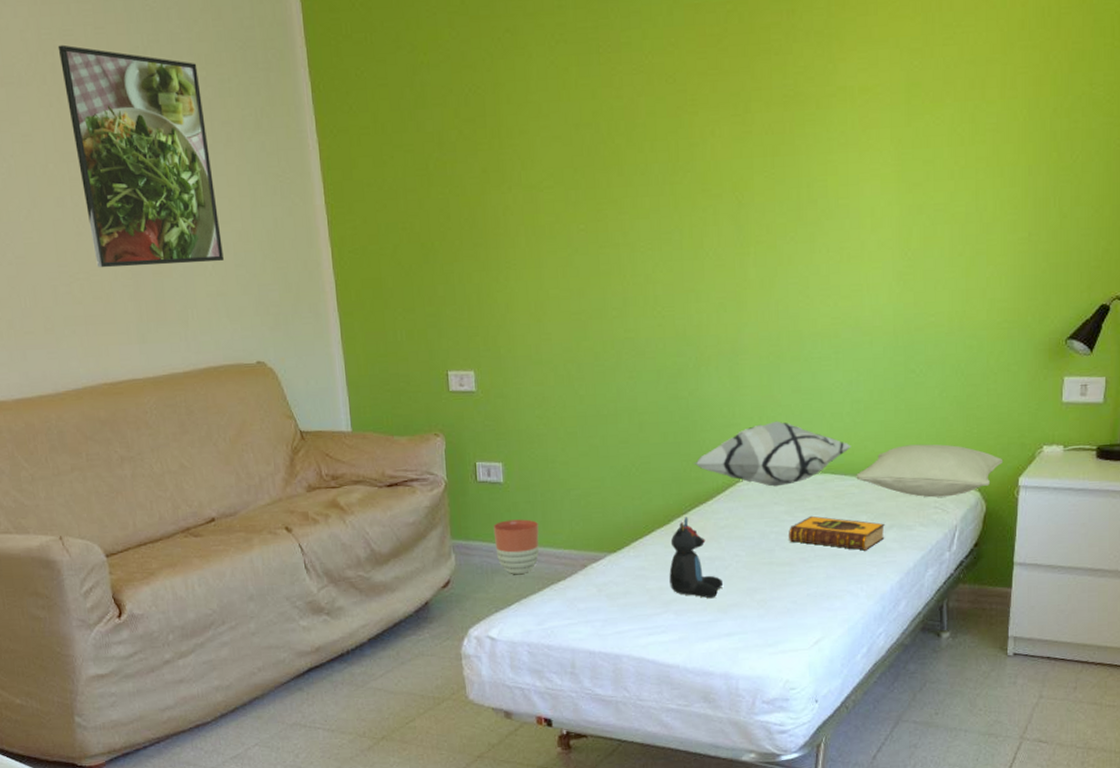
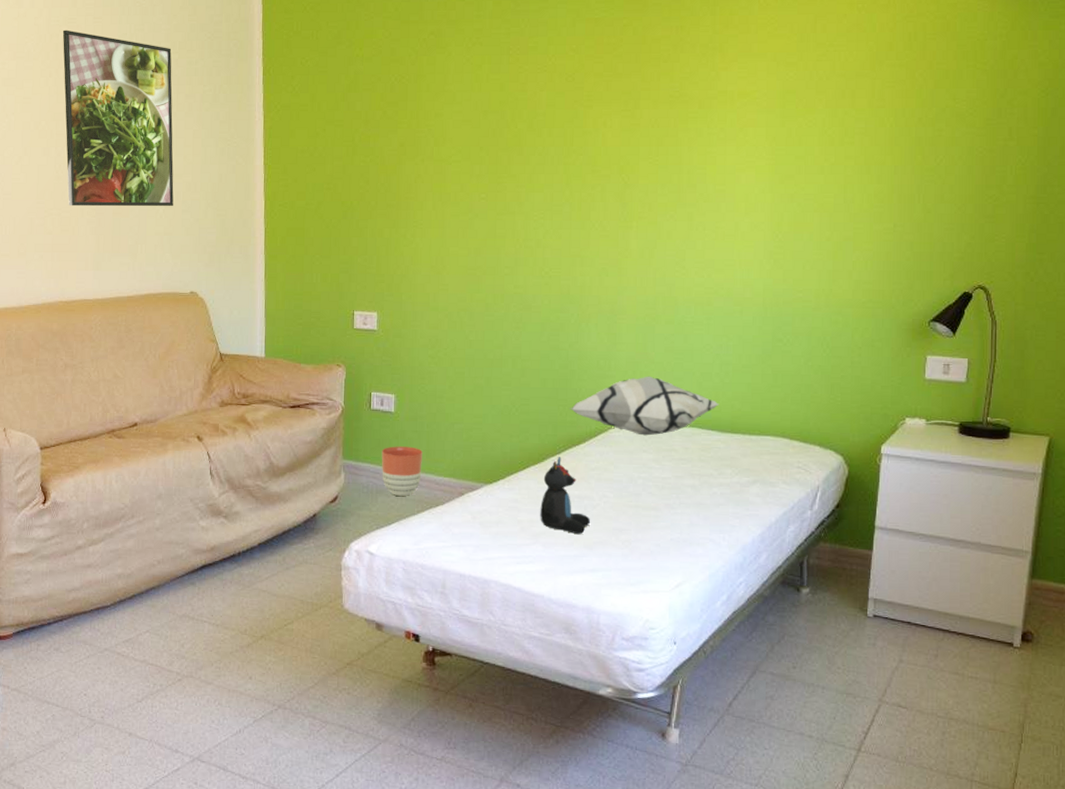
hardback book: present [789,515,886,551] -> none [655,465,750,502]
pillow: present [856,444,1004,498] -> none [722,407,866,458]

